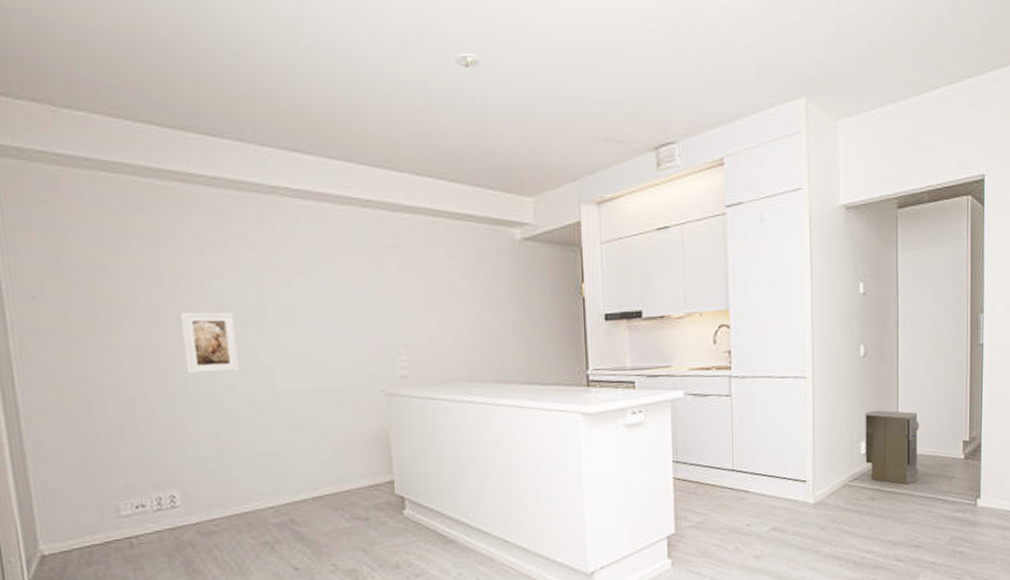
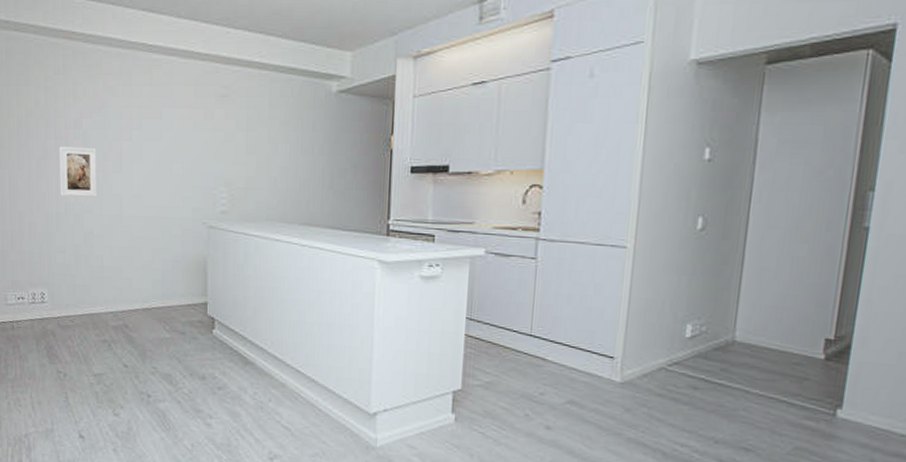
air purifier: present [865,410,919,485] -> none [690,291,766,379]

